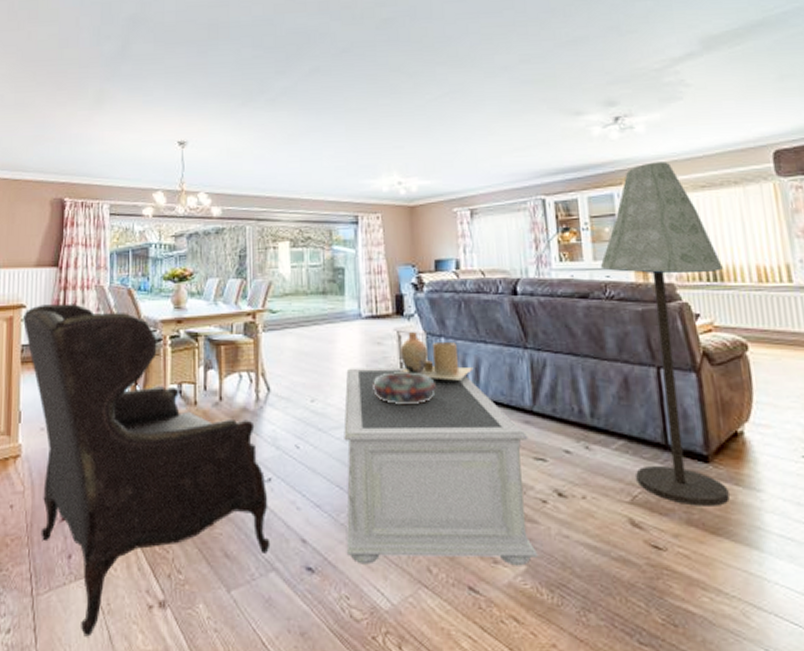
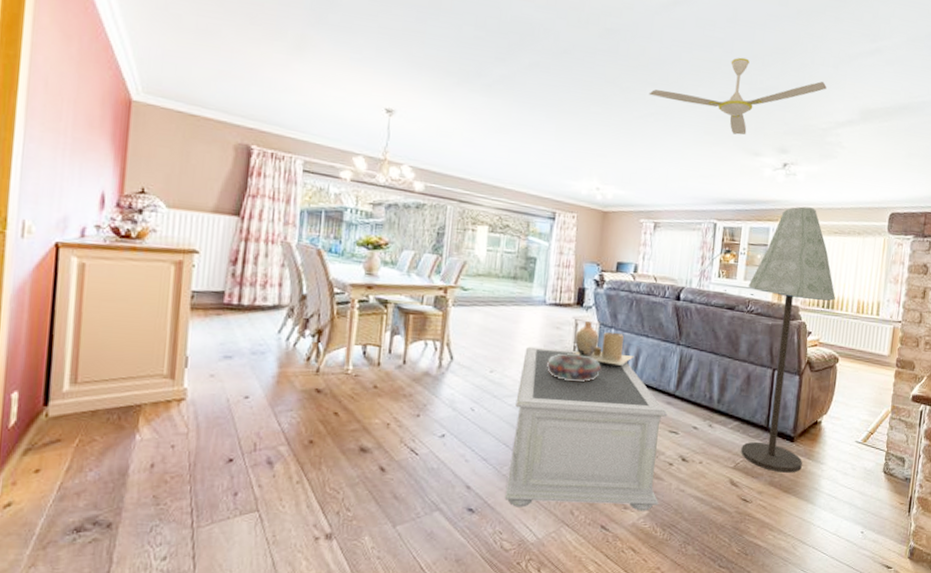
armchair: present [22,304,271,637] -> none [194,252,440,563]
ceiling fan: none [439,13,650,97] -> present [648,57,827,135]

